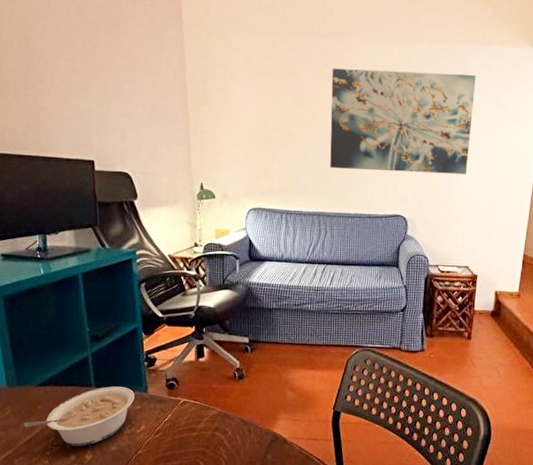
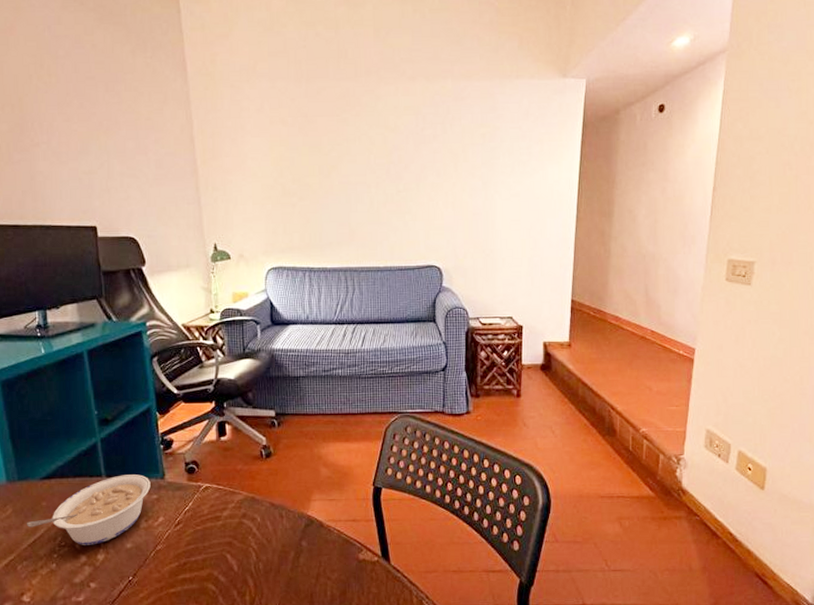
wall art: present [330,69,476,174] -> none [351,110,506,220]

